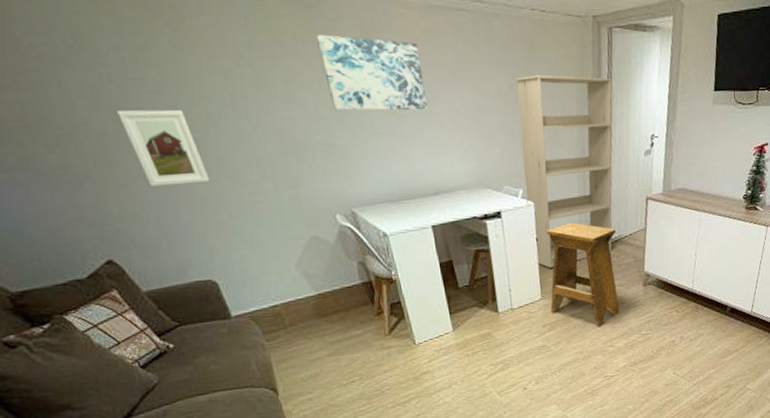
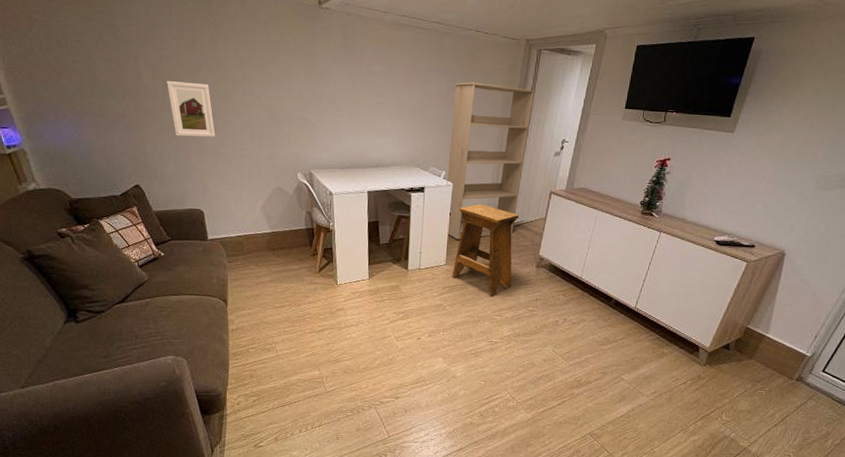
wall art: present [316,35,427,111] -> none [310,39,383,101]

